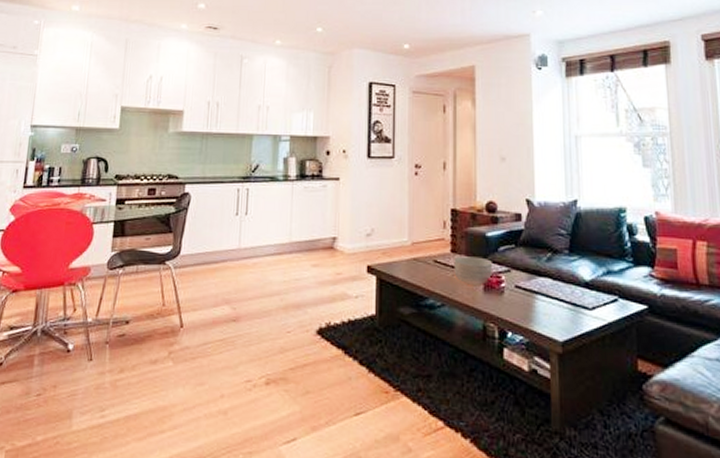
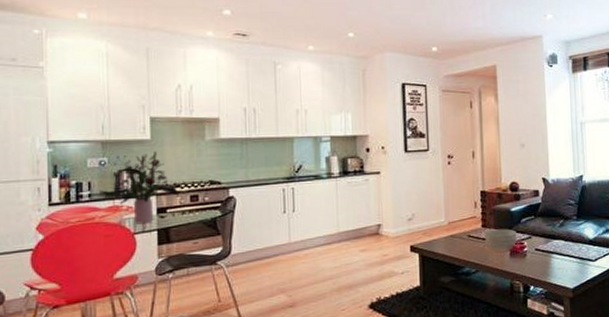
bouquet: none [66,141,139,214] -> present [98,152,180,224]

